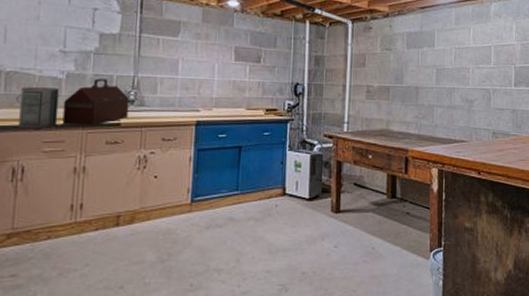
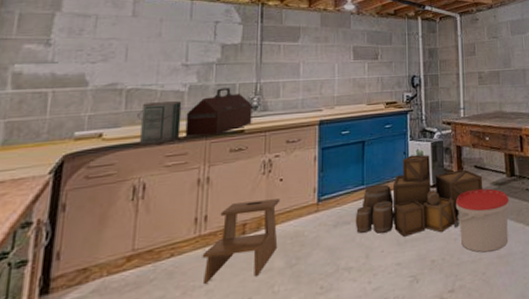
step stool: none [77,195,154,268] -> present [202,198,281,284]
cardboard boxes: none [227,166,362,246] -> present [355,154,483,237]
bucket: none [330,208,388,271] -> present [455,188,510,253]

